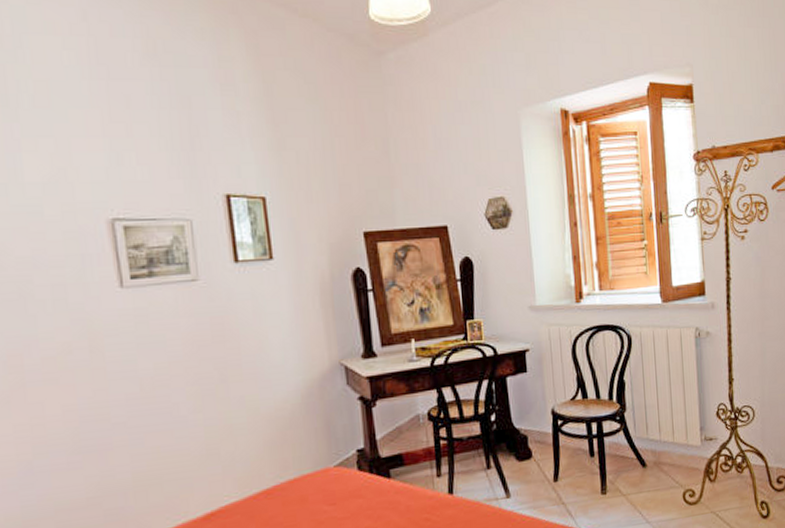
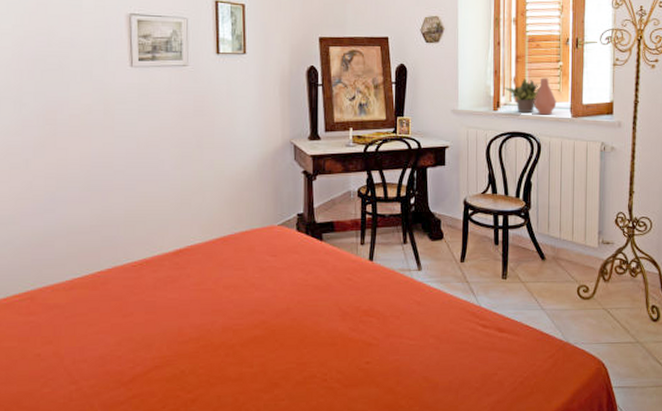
potted plant: none [584,262,625,302] -> present [502,78,539,112]
vase: none [619,259,645,303] -> present [533,77,557,115]

